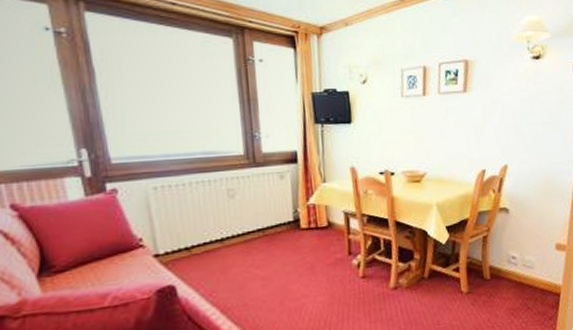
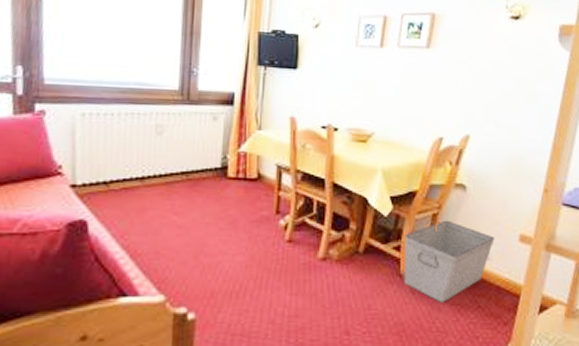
storage bin: none [461,240,536,310] -> present [404,220,495,303]

